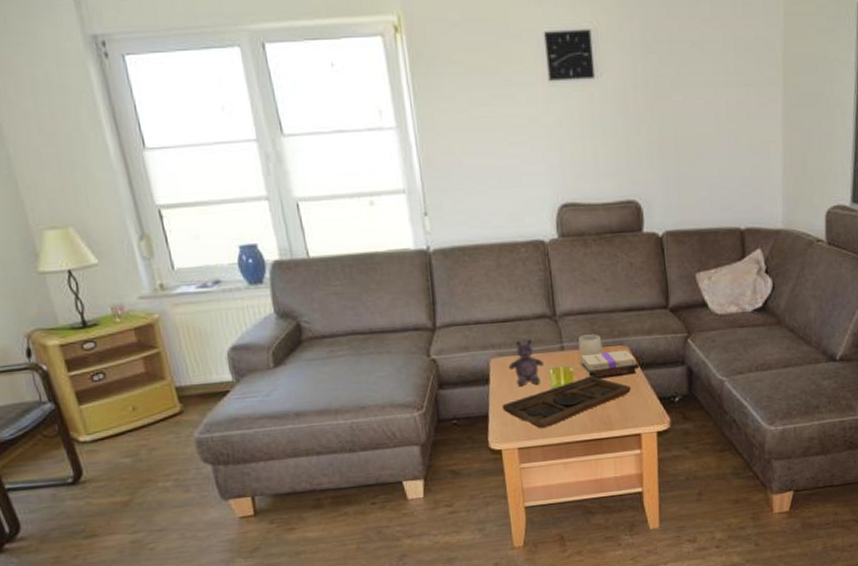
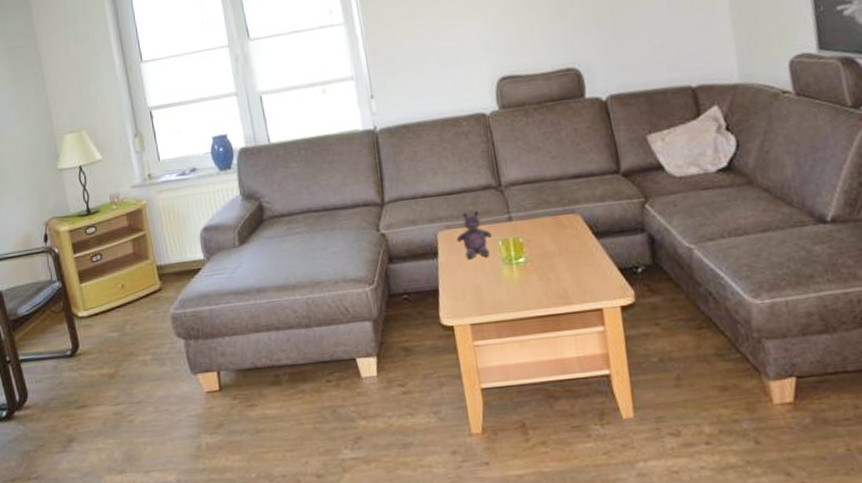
decorative tray: present [502,375,631,429] -> none [452,246,587,304]
mug: present [577,334,603,364] -> none [526,203,553,234]
books: present [579,349,639,379] -> none [529,218,594,250]

